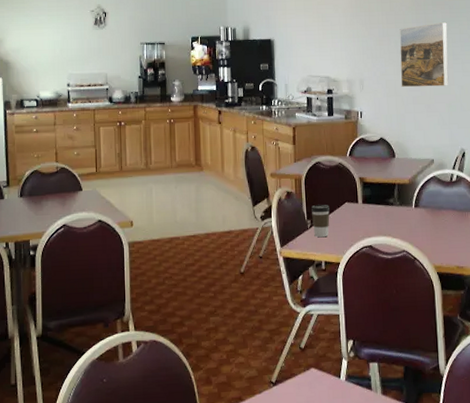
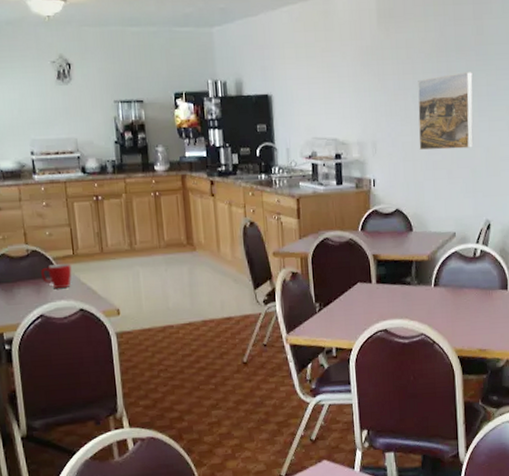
mug: none [66,180,94,201] -> present [40,264,72,288]
coffee cup: present [310,205,330,238] -> none [319,286,341,322]

